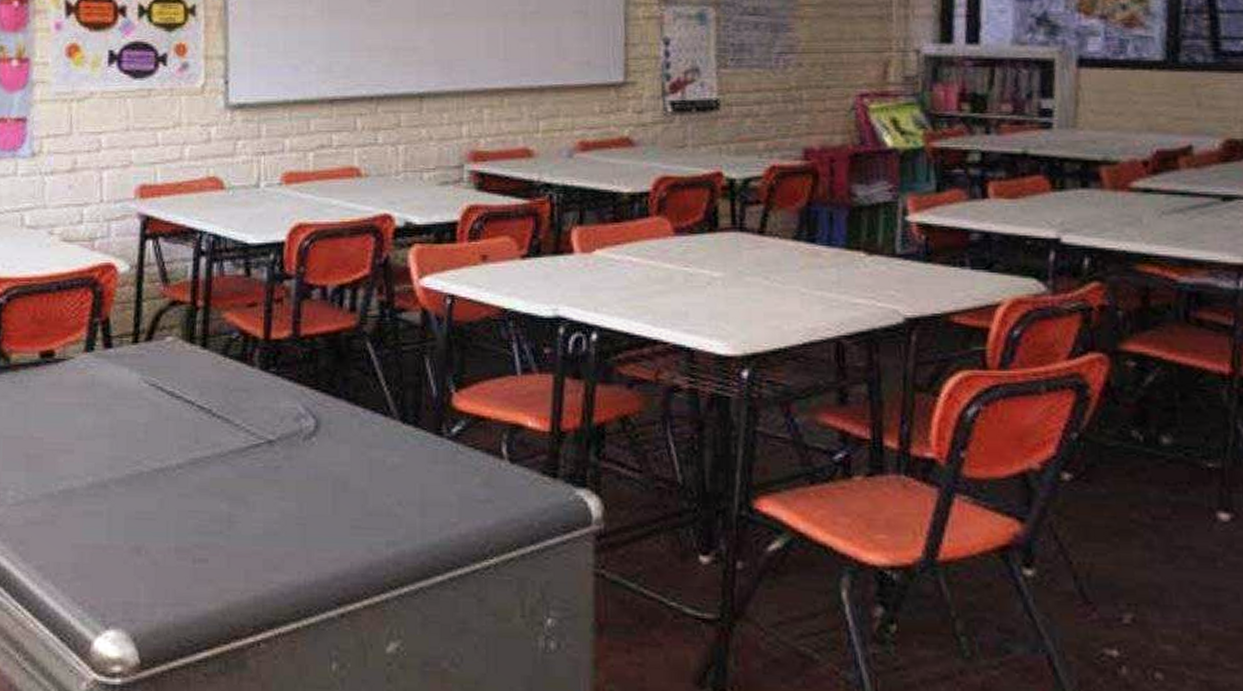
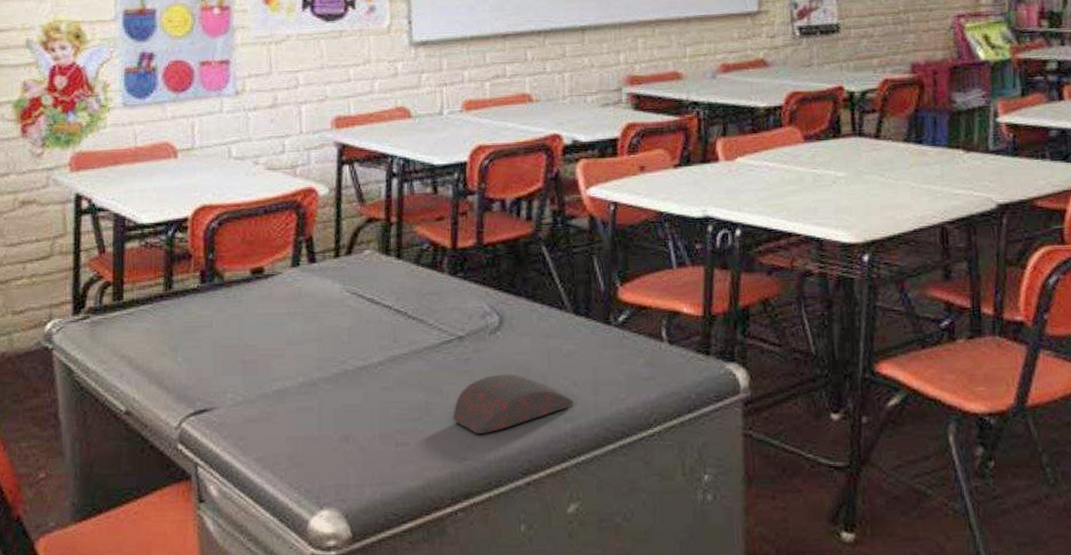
computer mouse: none [259,486,397,555] -> present [453,374,574,435]

